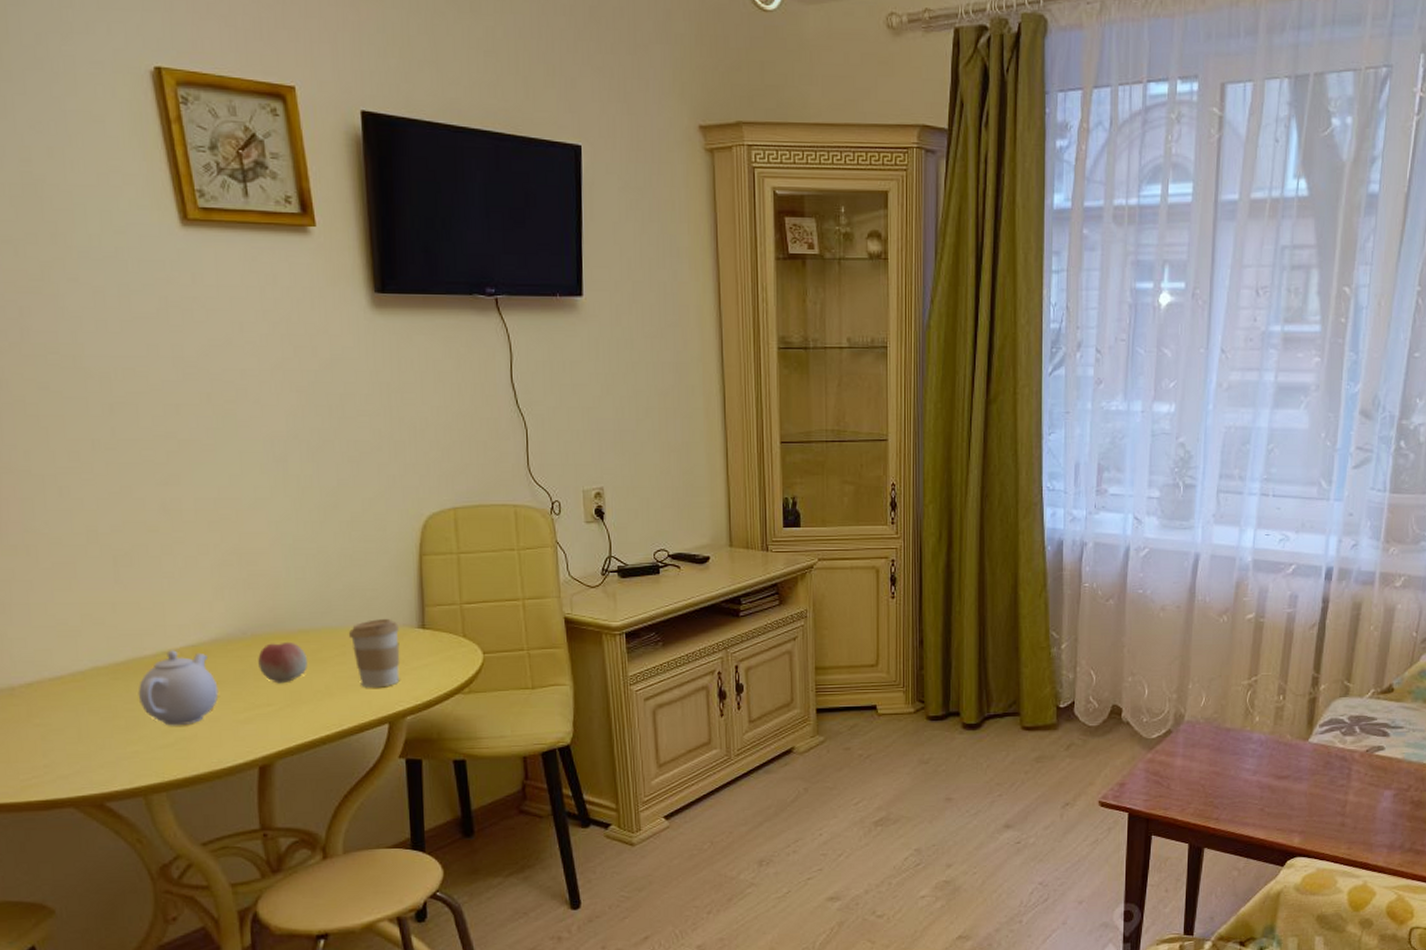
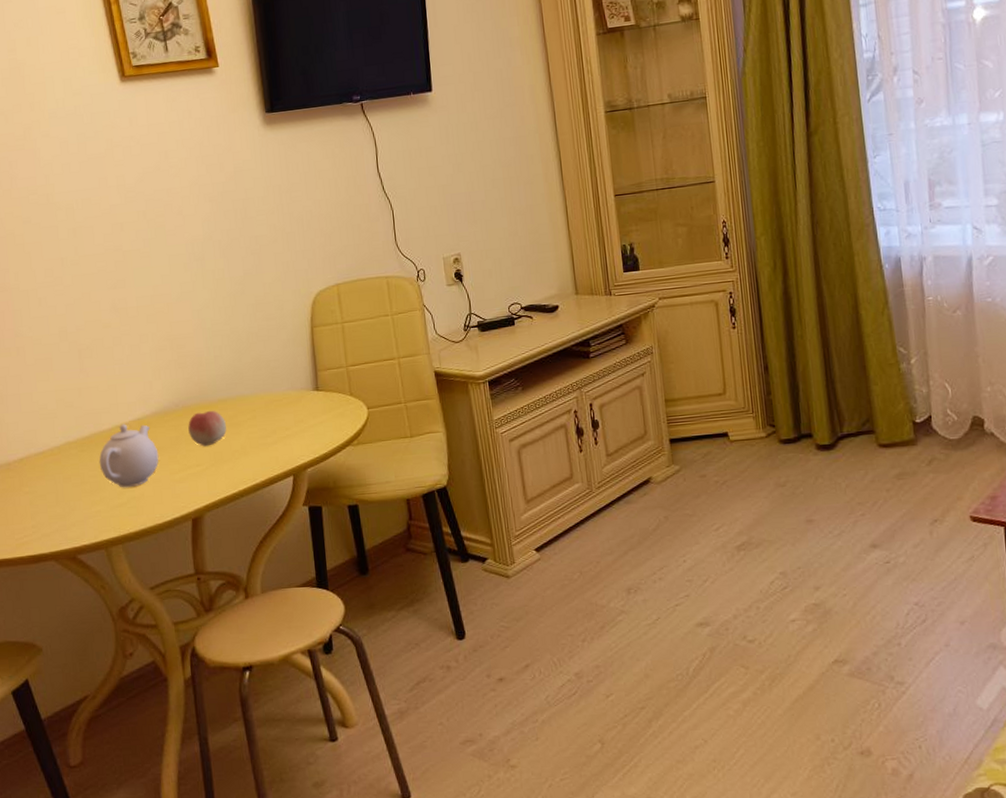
coffee cup: present [348,618,400,688] -> none [257,383,300,446]

